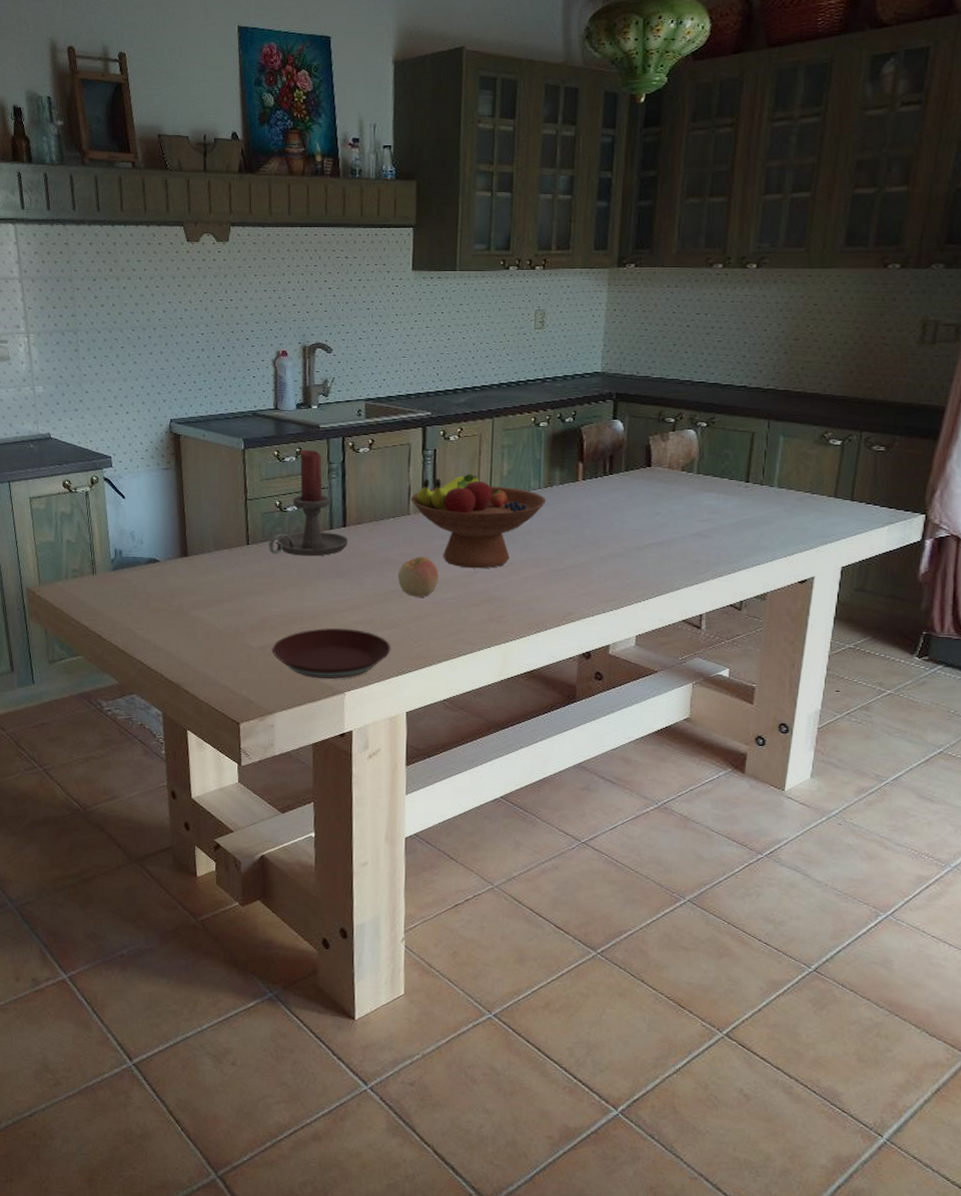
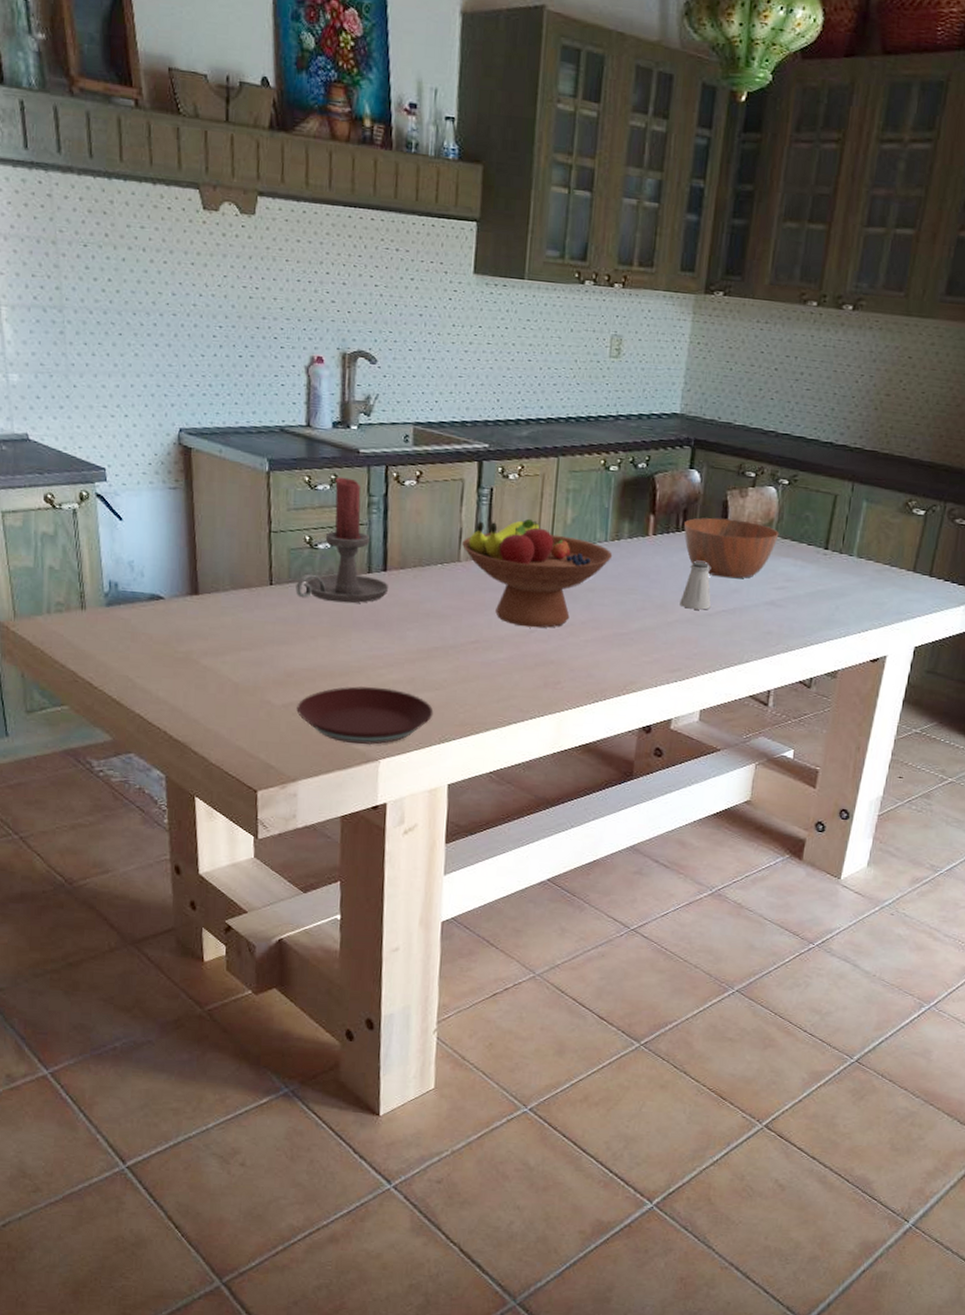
apple: present [397,556,439,597] -> none [443,610,490,657]
bowl: none [611,461,701,514] -> present [684,517,779,579]
saltshaker: none [611,501,640,544] -> present [680,561,711,610]

